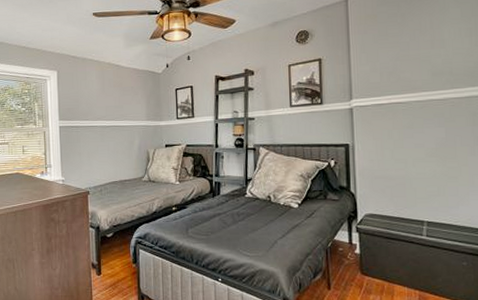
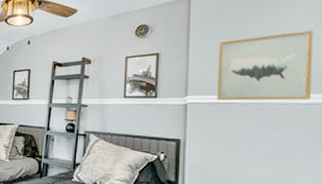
wall art: none [378,24,469,101] -> present [217,30,313,101]

